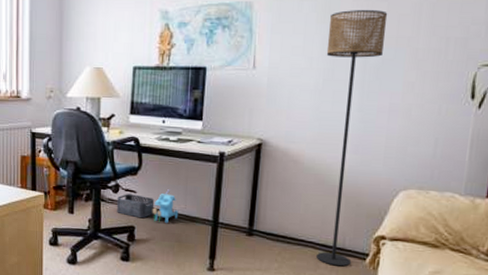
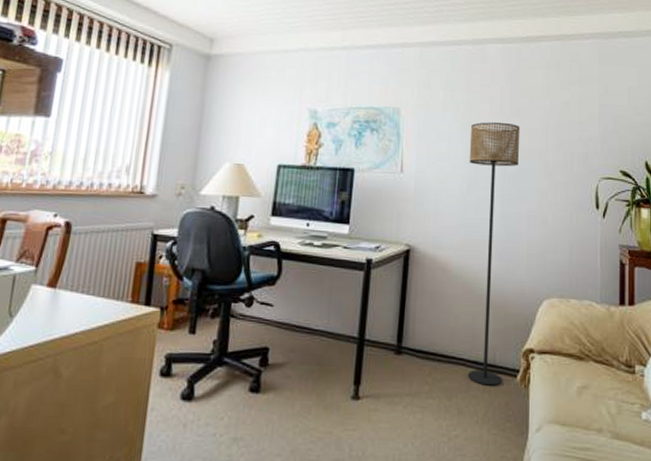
storage bin: present [117,194,155,219] -> none [249,307,294,338]
toy house: present [153,189,179,224] -> none [291,301,321,343]

